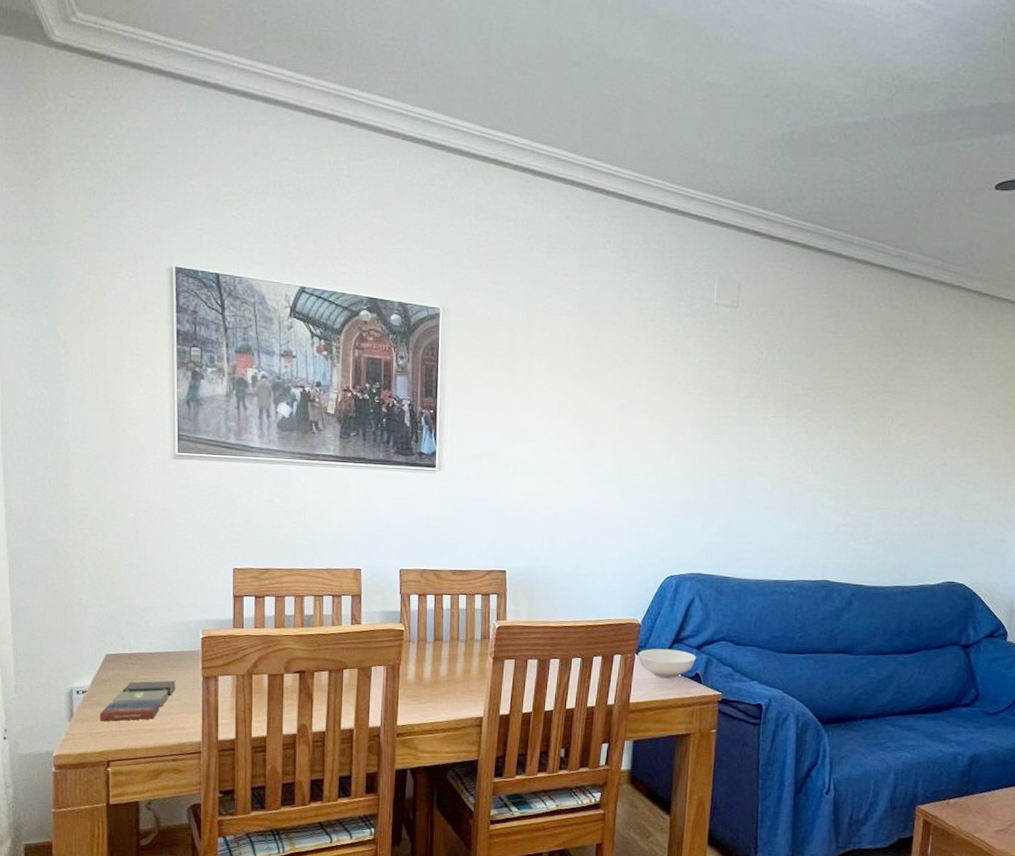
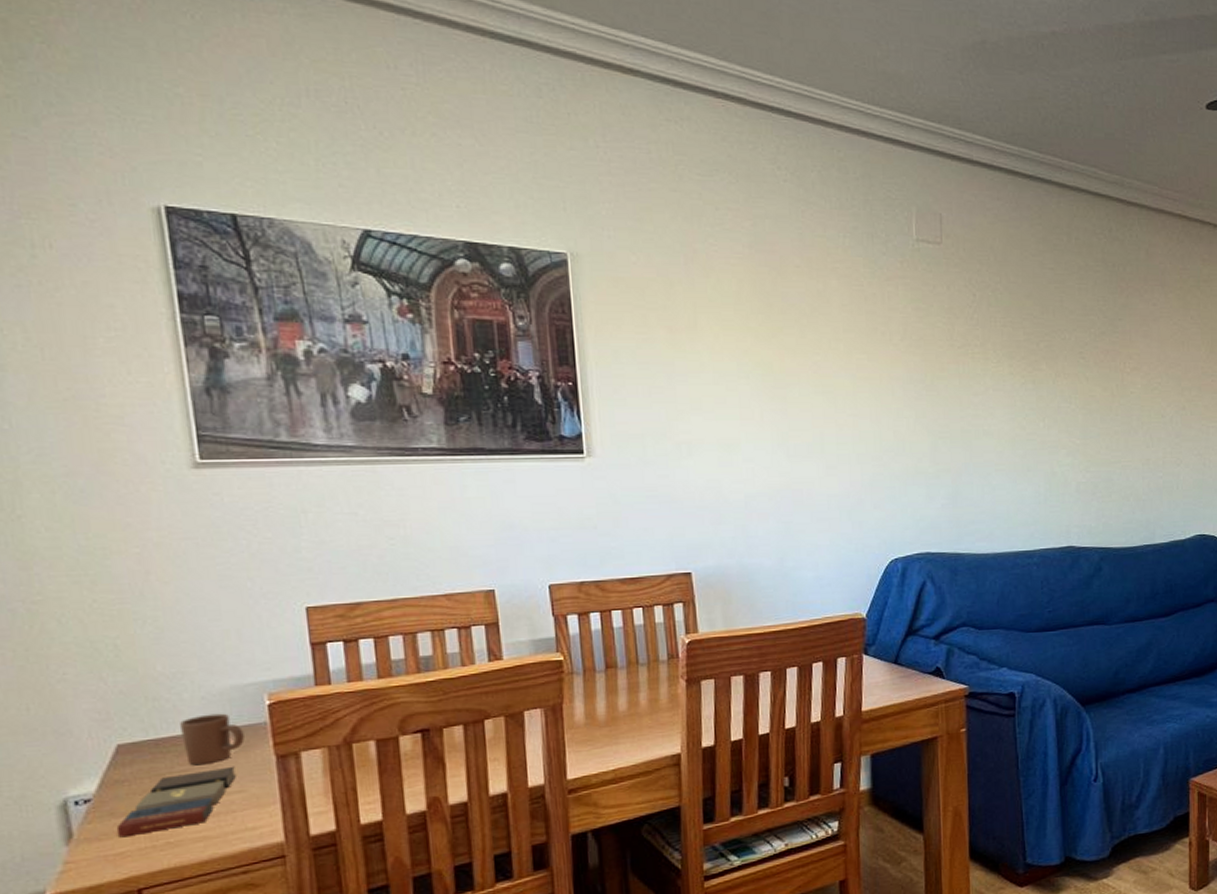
mug: none [145,639,184,677] -> present [178,713,245,766]
bowl: present [638,648,697,678] -> none [866,643,936,677]

